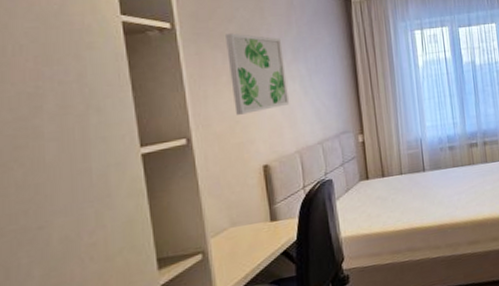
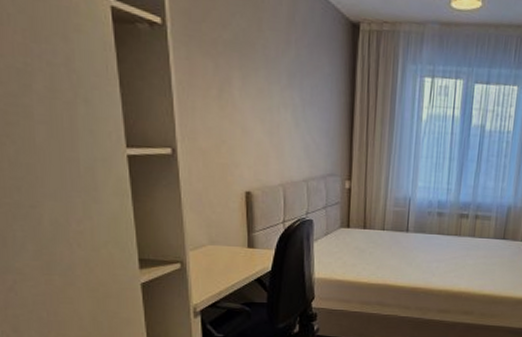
wall art: present [226,33,290,115] -> none [219,41,279,135]

